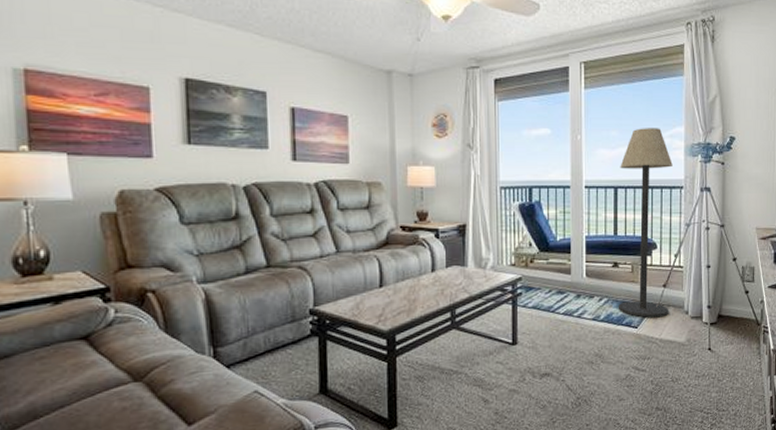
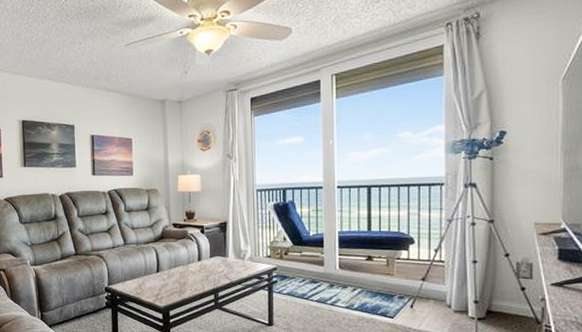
floor lamp: present [618,128,673,317] -> none [372,128,431,309]

